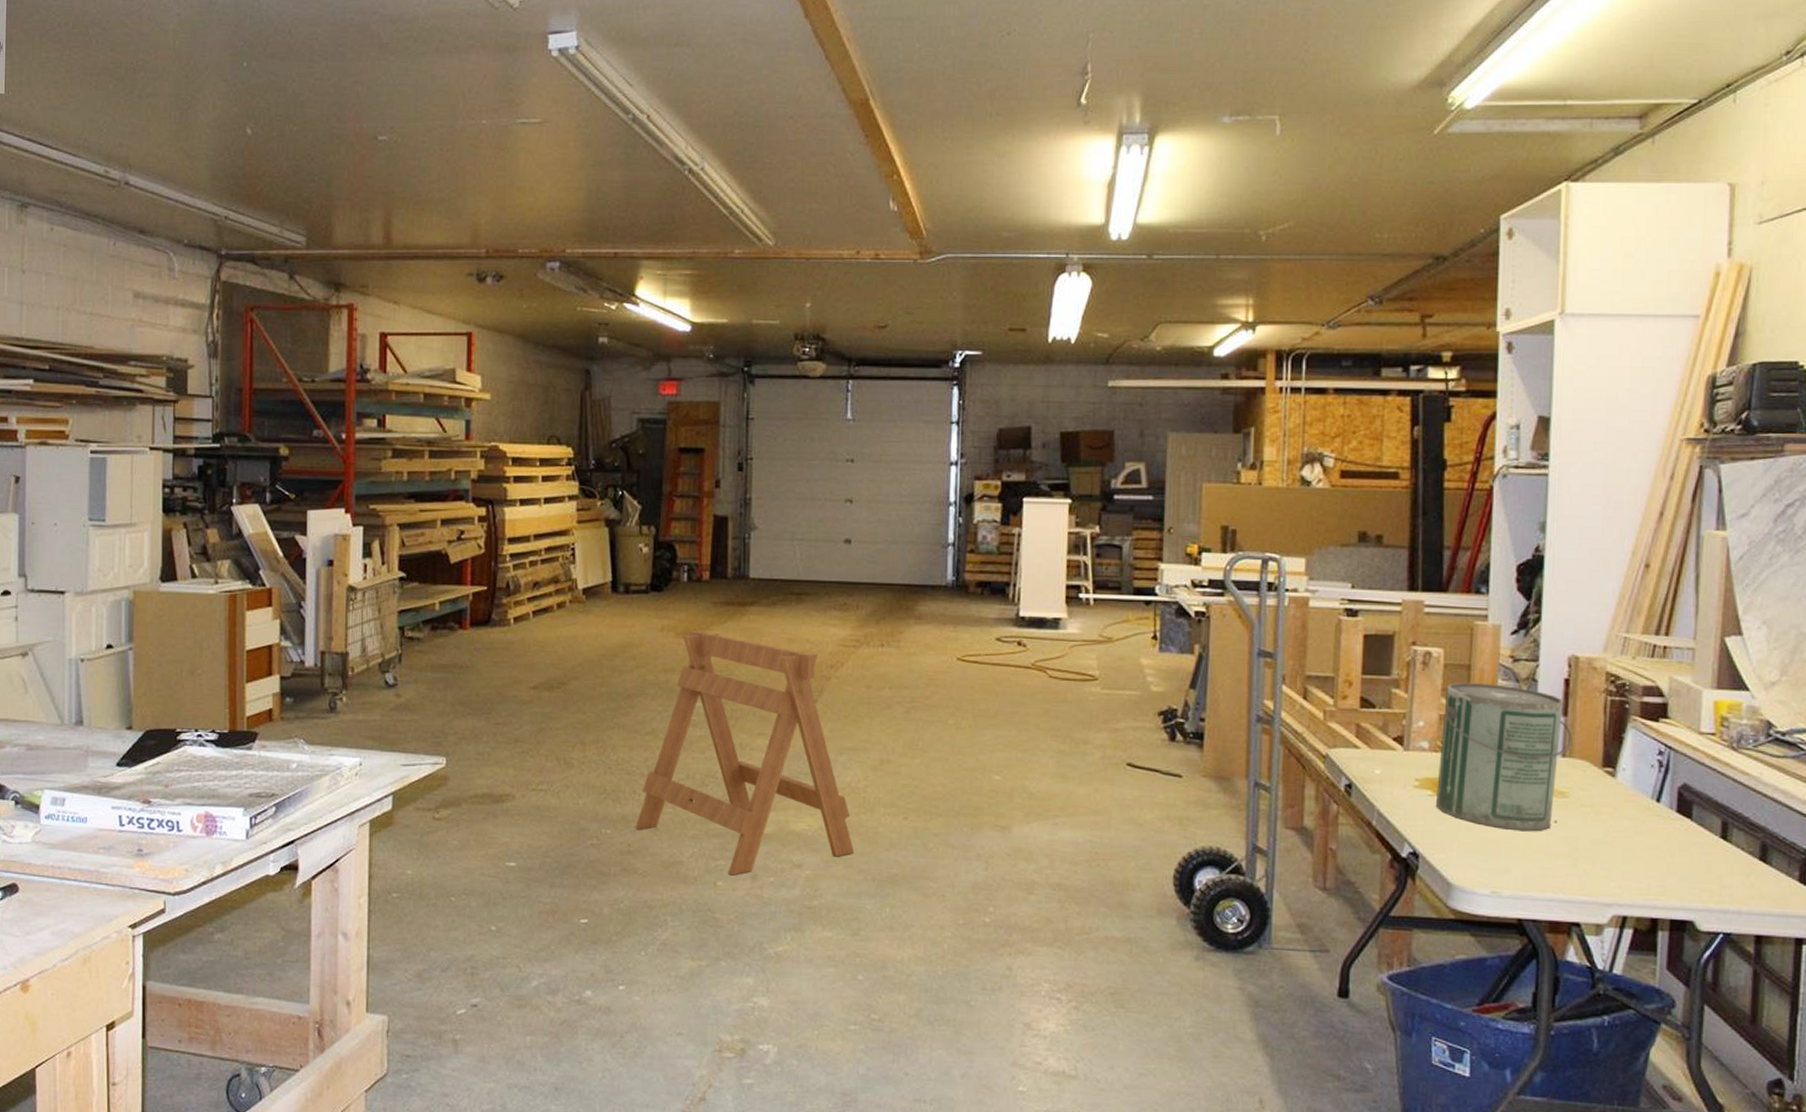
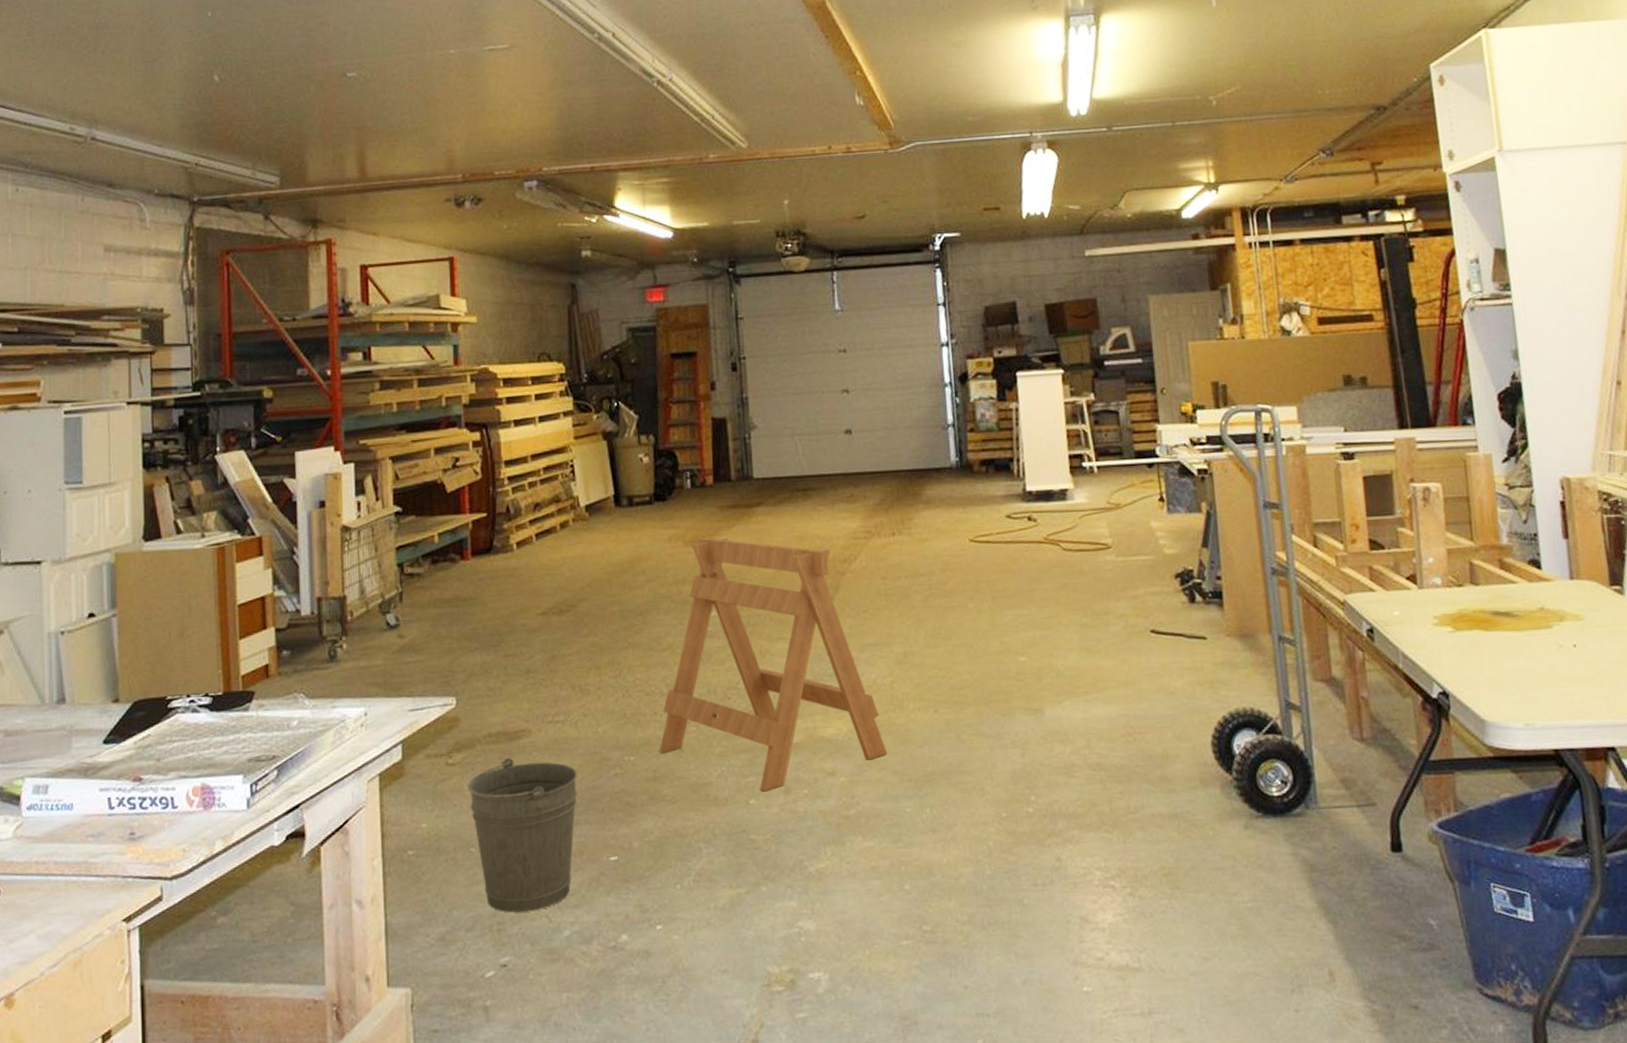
bucket: none [452,818,556,961] -> present [468,757,577,913]
paint can: present [1435,683,1573,832] -> none [1449,513,1578,660]

